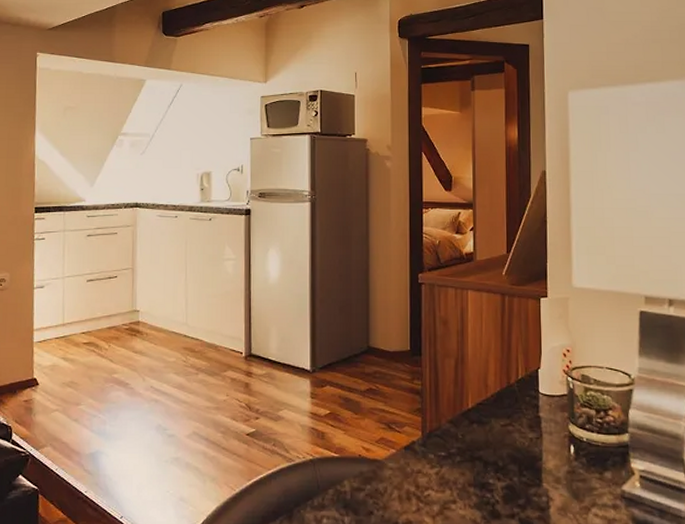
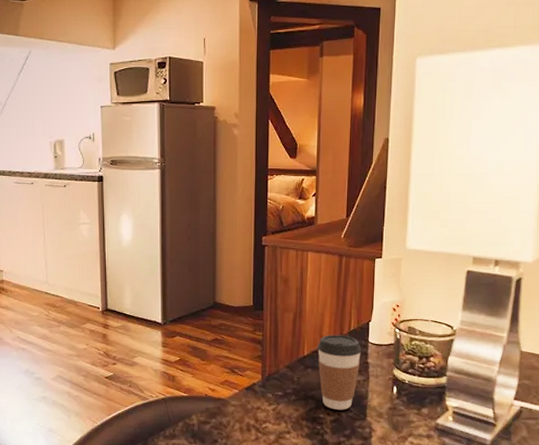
coffee cup: none [483,383,532,475] -> present [317,334,362,410]

